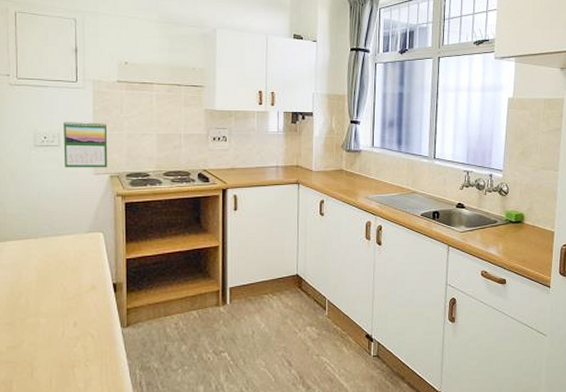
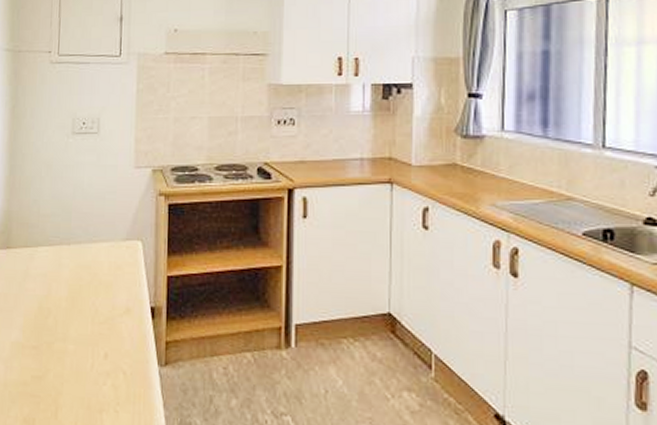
calendar: present [63,121,108,168] -> none [102,103,152,160]

